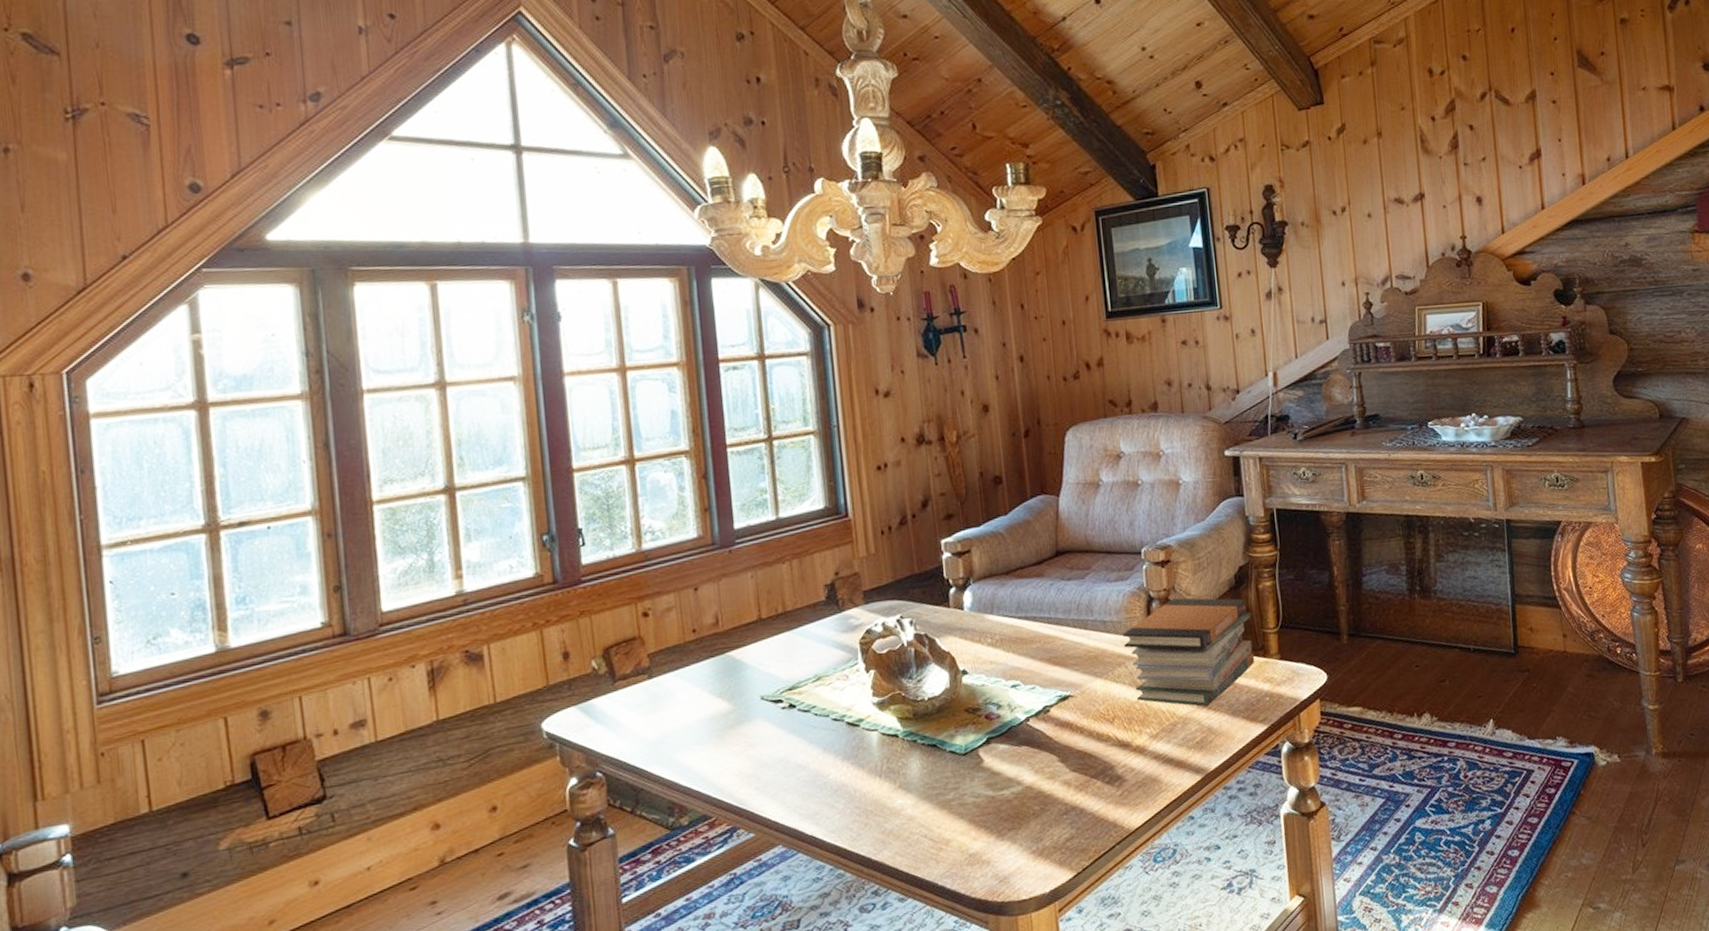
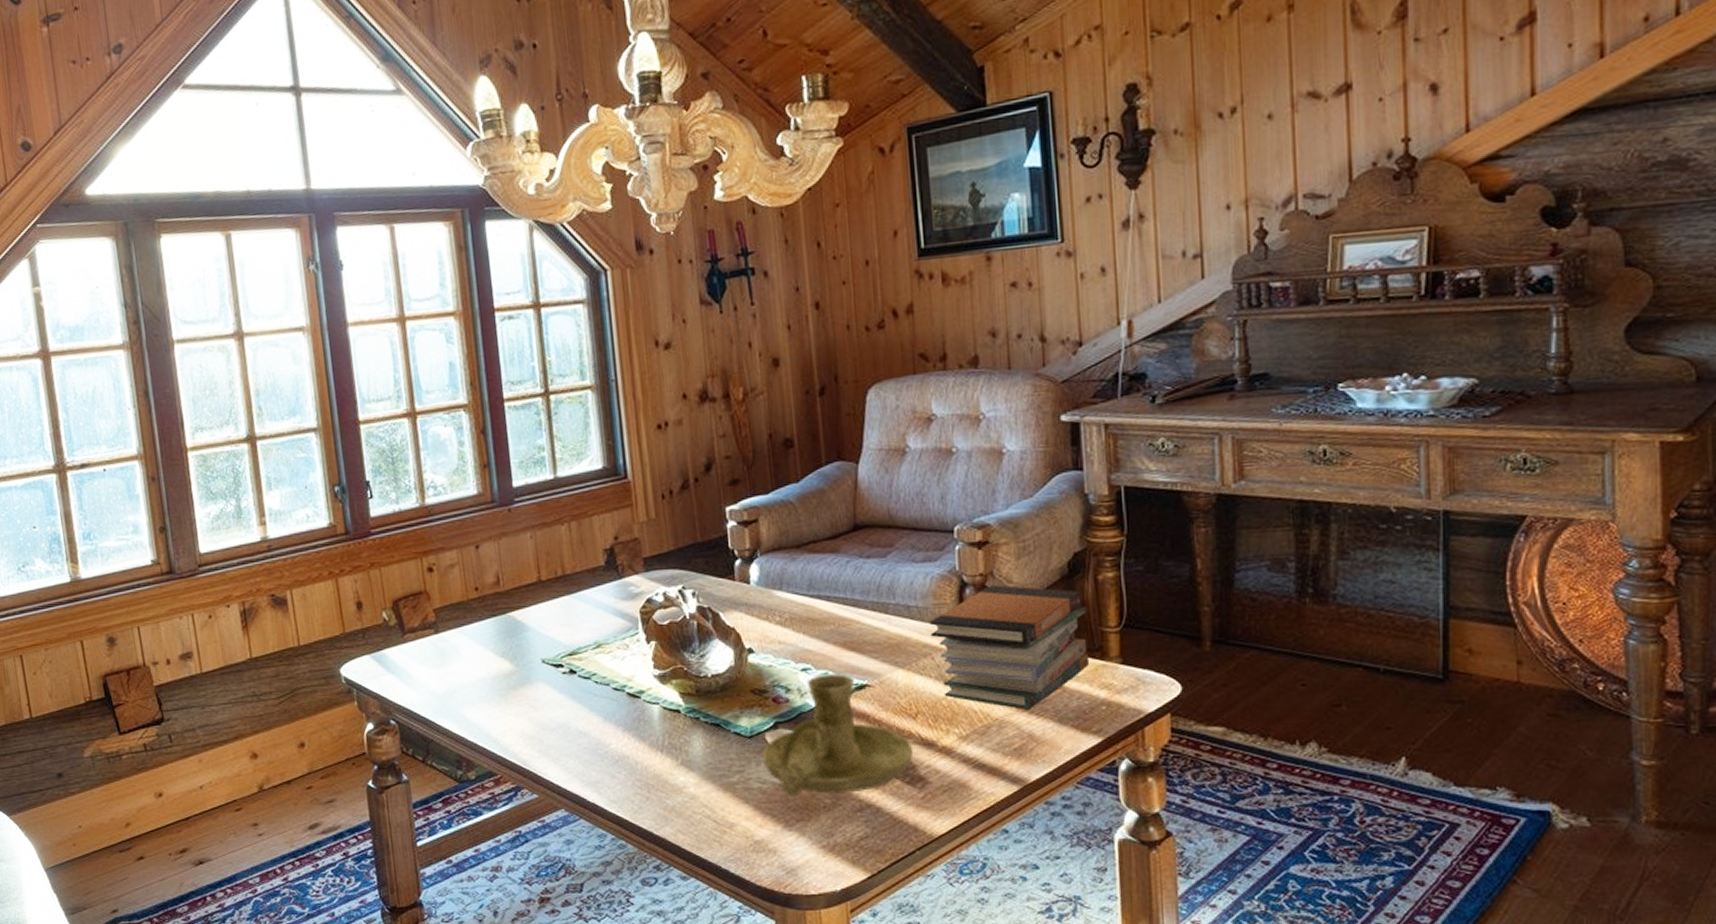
candle holder: none [976,687,1112,807] -> present [762,674,914,796]

